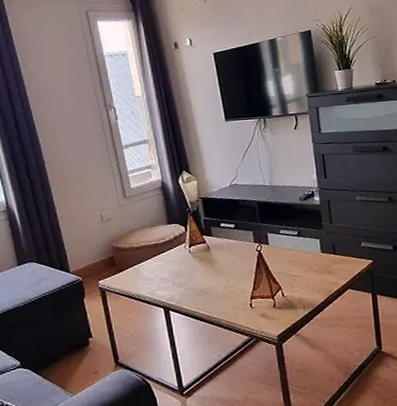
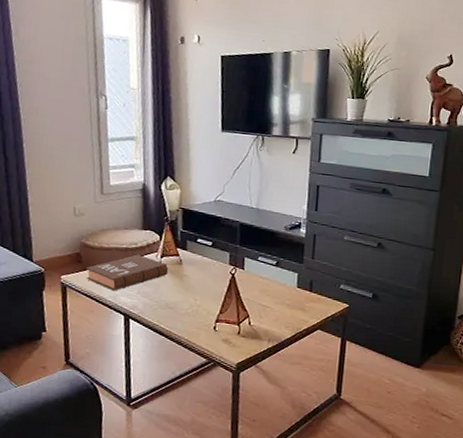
book: none [120,248,199,287] -> present [85,254,169,291]

